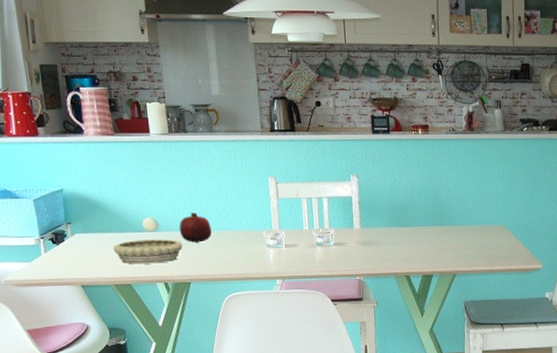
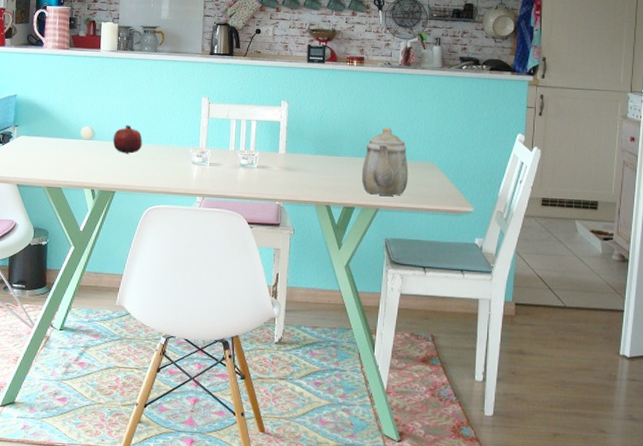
decorative bowl: present [113,239,183,264] -> none [51,146,114,170]
teapot: none [436,193,481,261] -> present [361,126,409,196]

